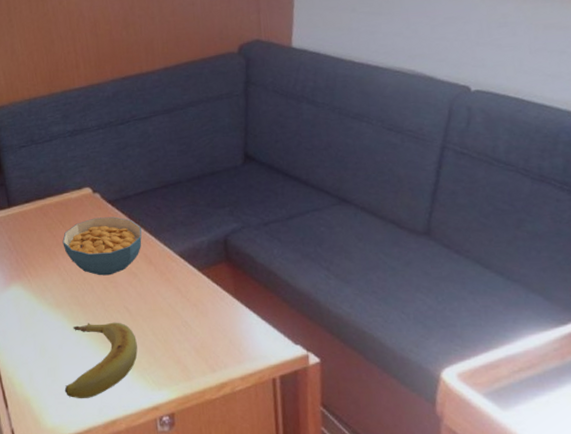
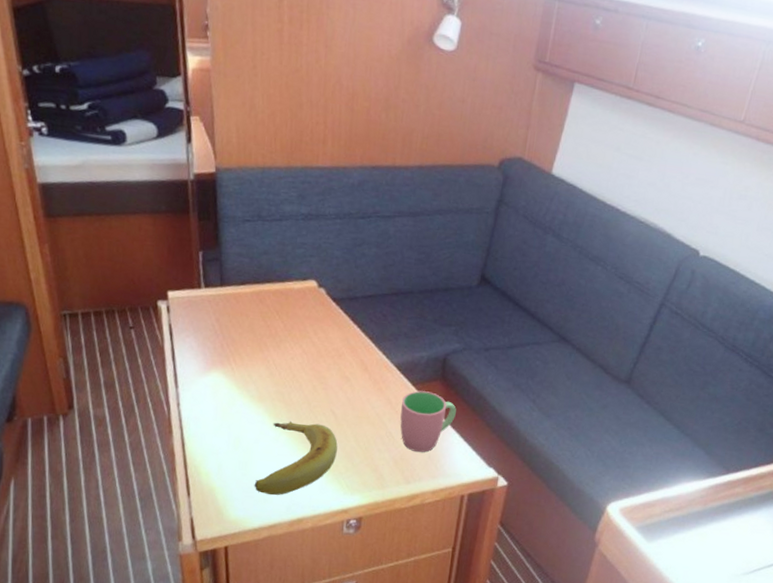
cereal bowl: present [62,217,142,276] -> none [276,314,364,377]
cup: none [190,275,249,338] -> present [400,390,456,452]

